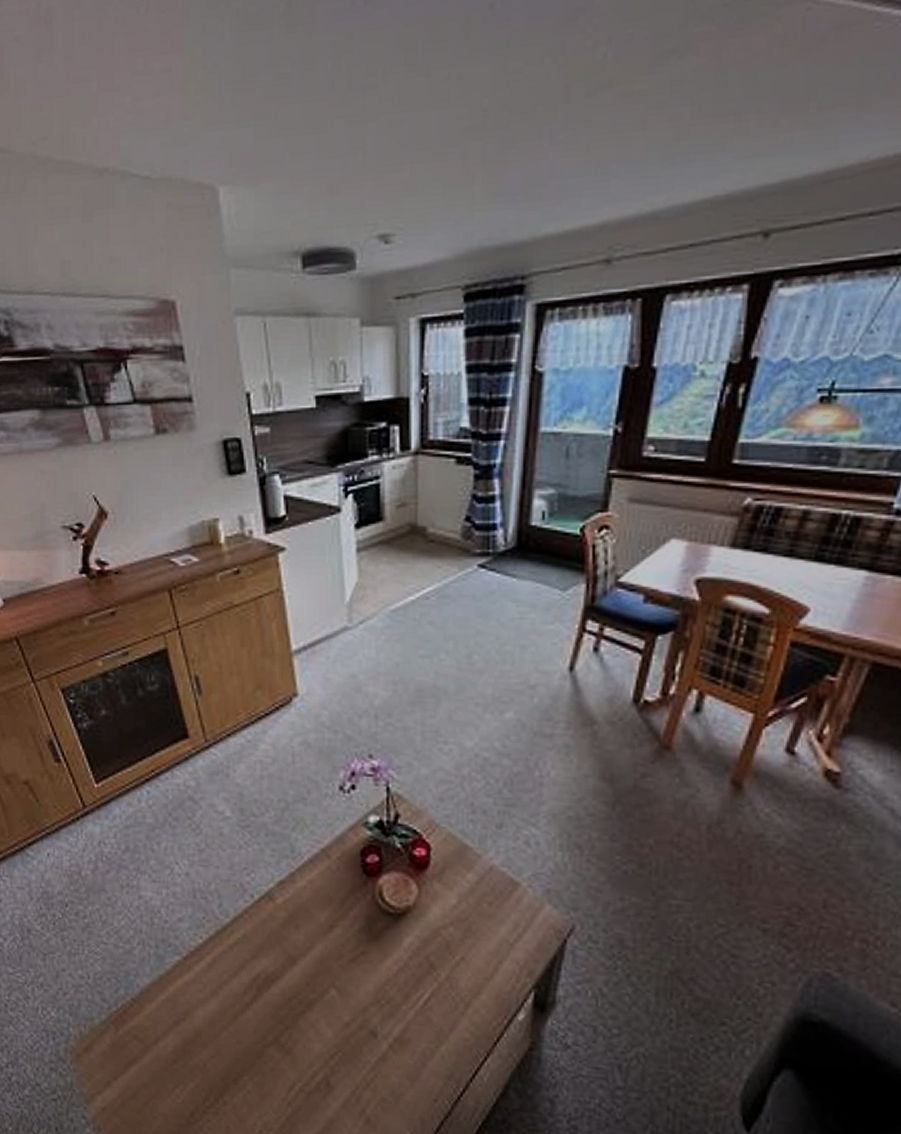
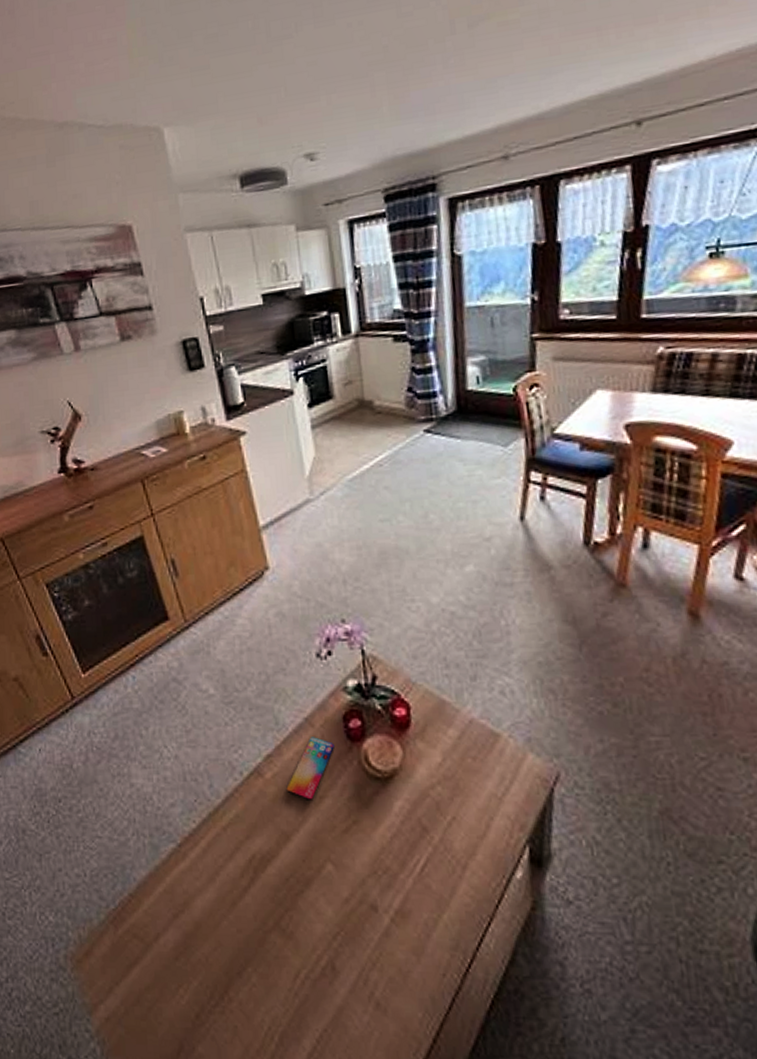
smartphone: none [297,868,349,928] -> present [286,737,334,800]

